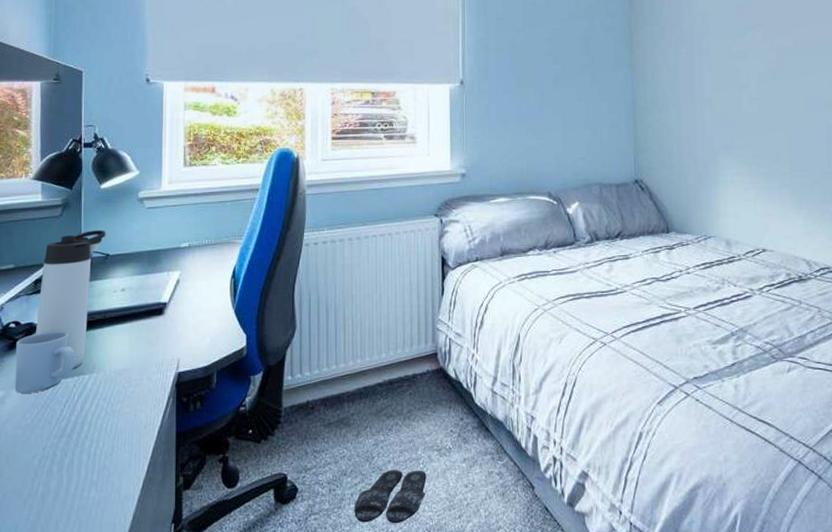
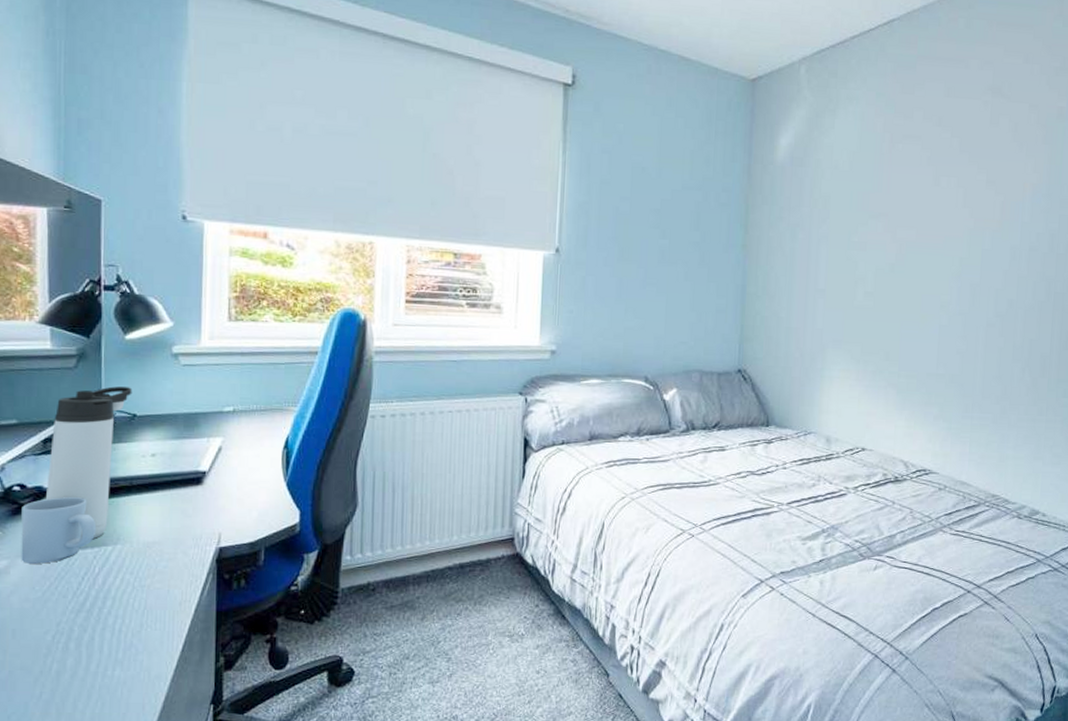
slippers: present [354,470,427,524] -> none [416,655,496,708]

